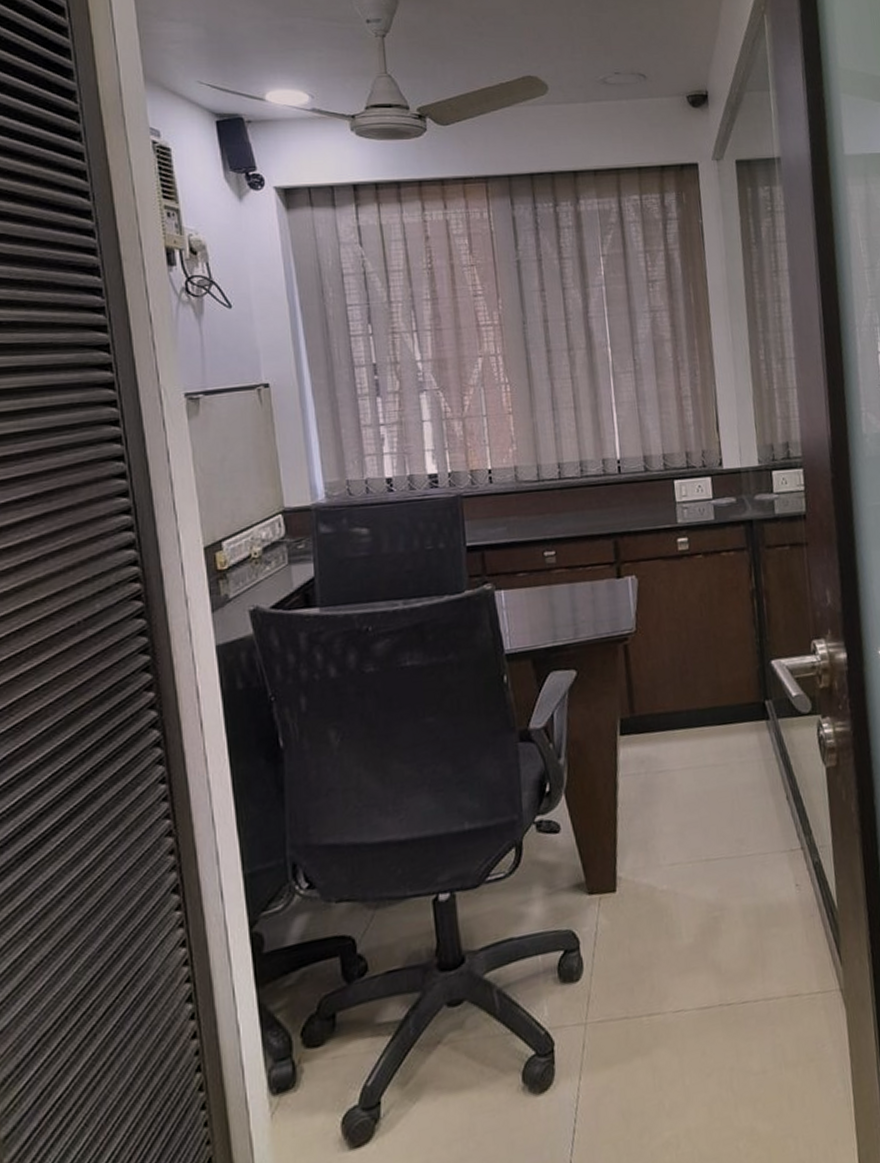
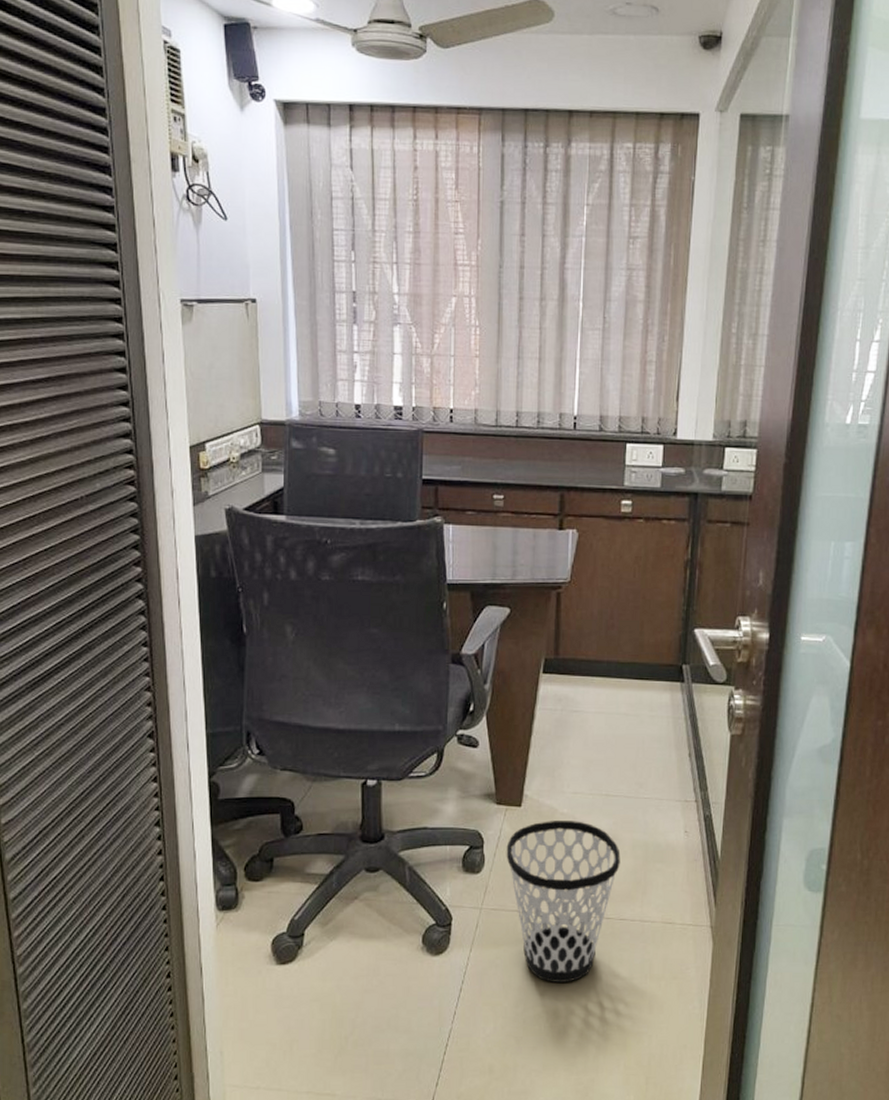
wastebasket: none [605,896,733,1098] -> present [506,821,621,982]

